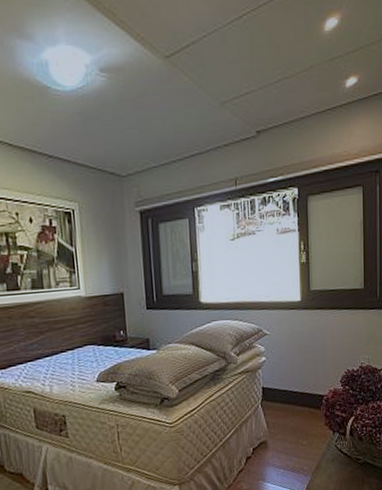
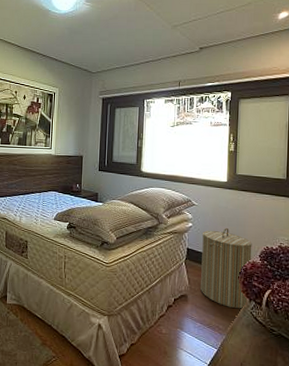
laundry hamper: none [278,355,333,445] -> present [201,227,252,309]

